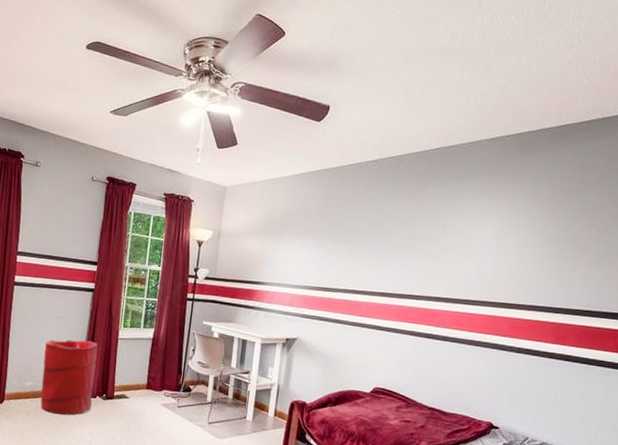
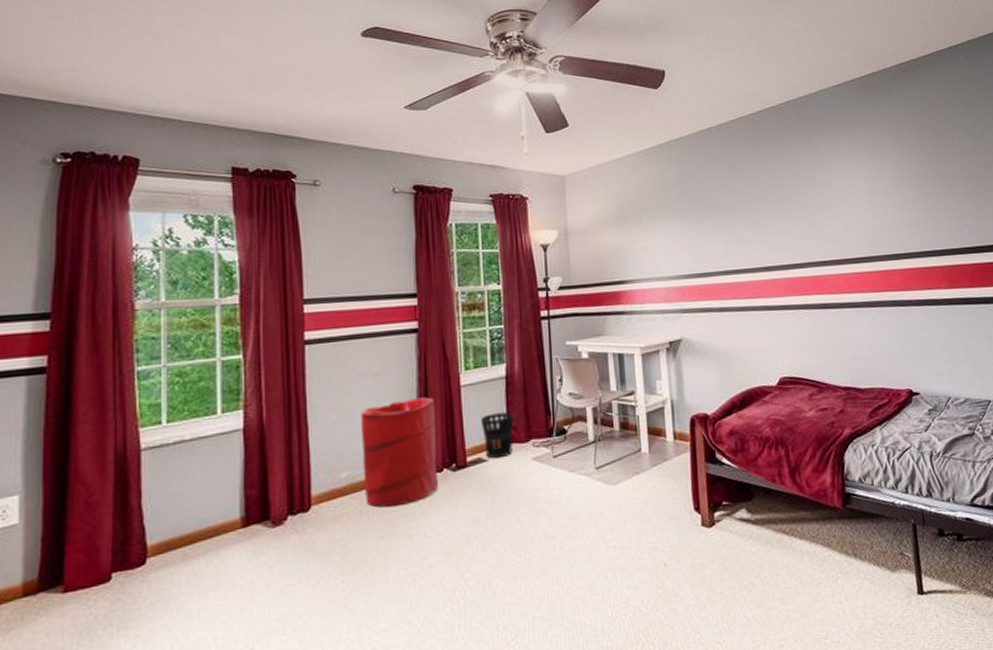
wastebasket: none [128,364,154,399] -> present [480,412,514,459]

